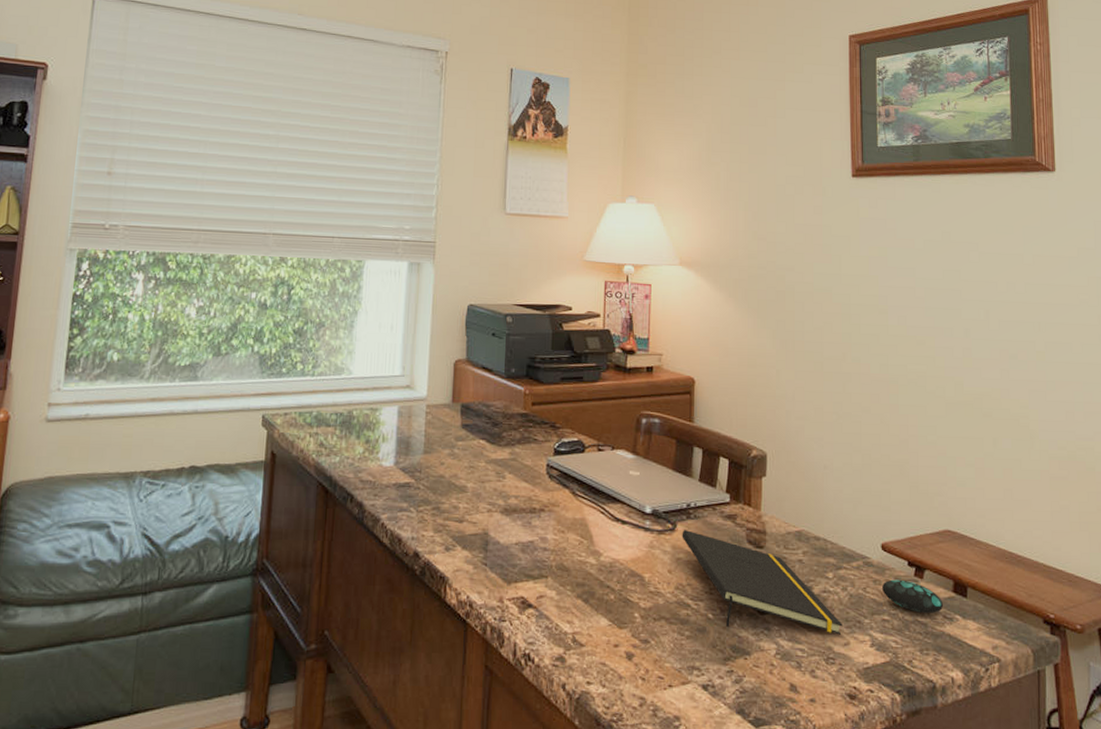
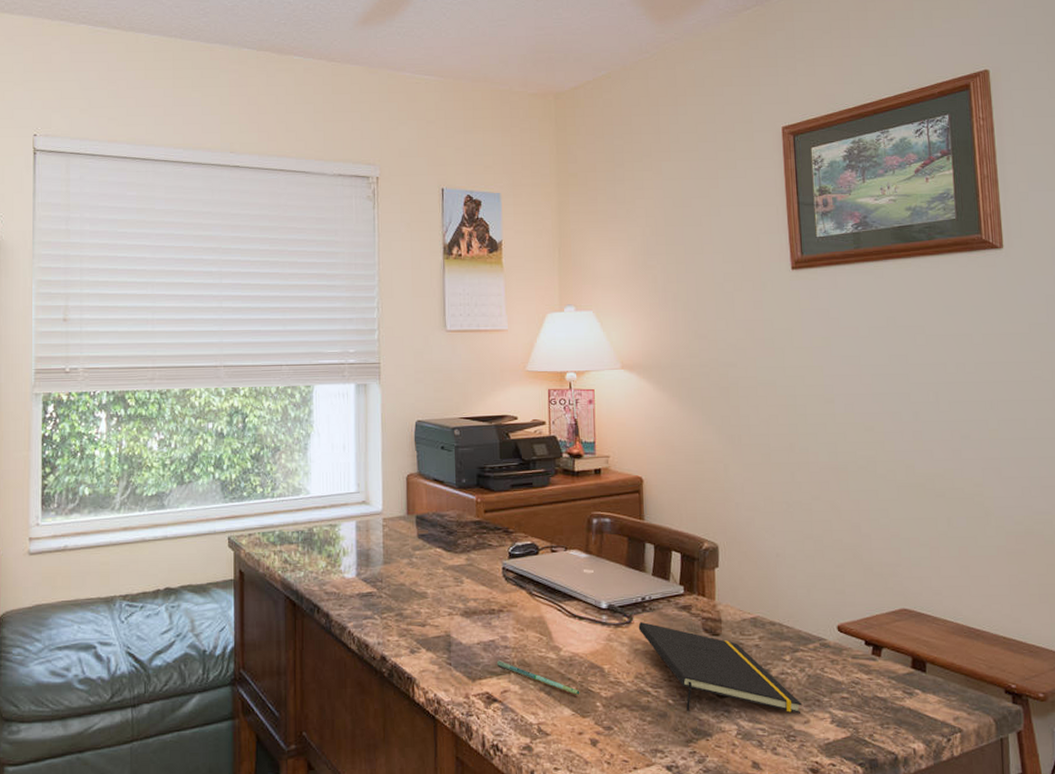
pen: none [534,563,618,605] -> present [496,660,580,696]
decorative egg: present [882,579,944,614] -> none [840,658,903,690]

